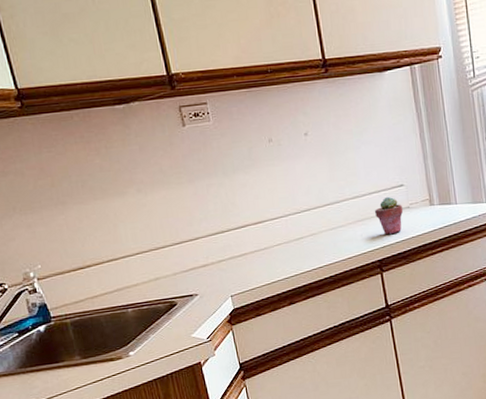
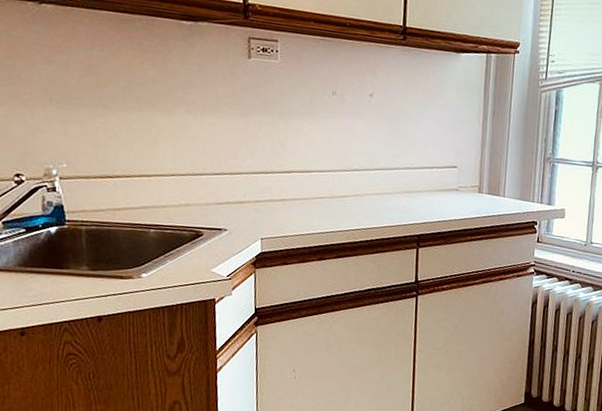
potted succulent: present [374,196,404,234] -> none [423,174,452,213]

